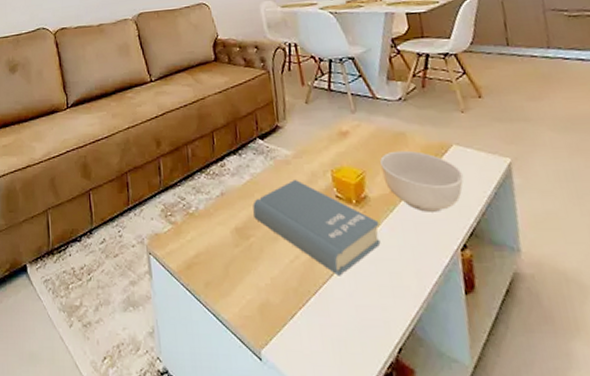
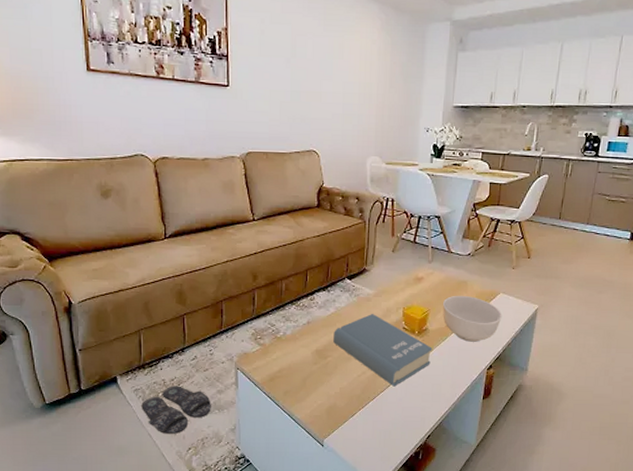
slippers: none [52,275,125,339] -> present [141,385,211,435]

